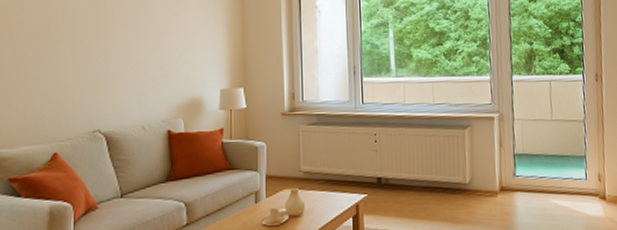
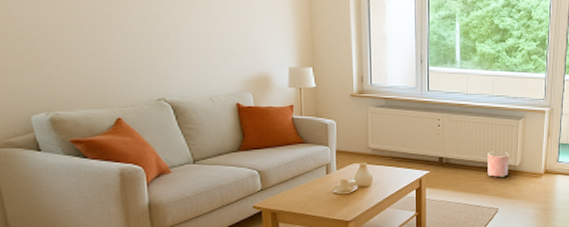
planter: none [432,168,458,199] -> present [488,151,509,178]

